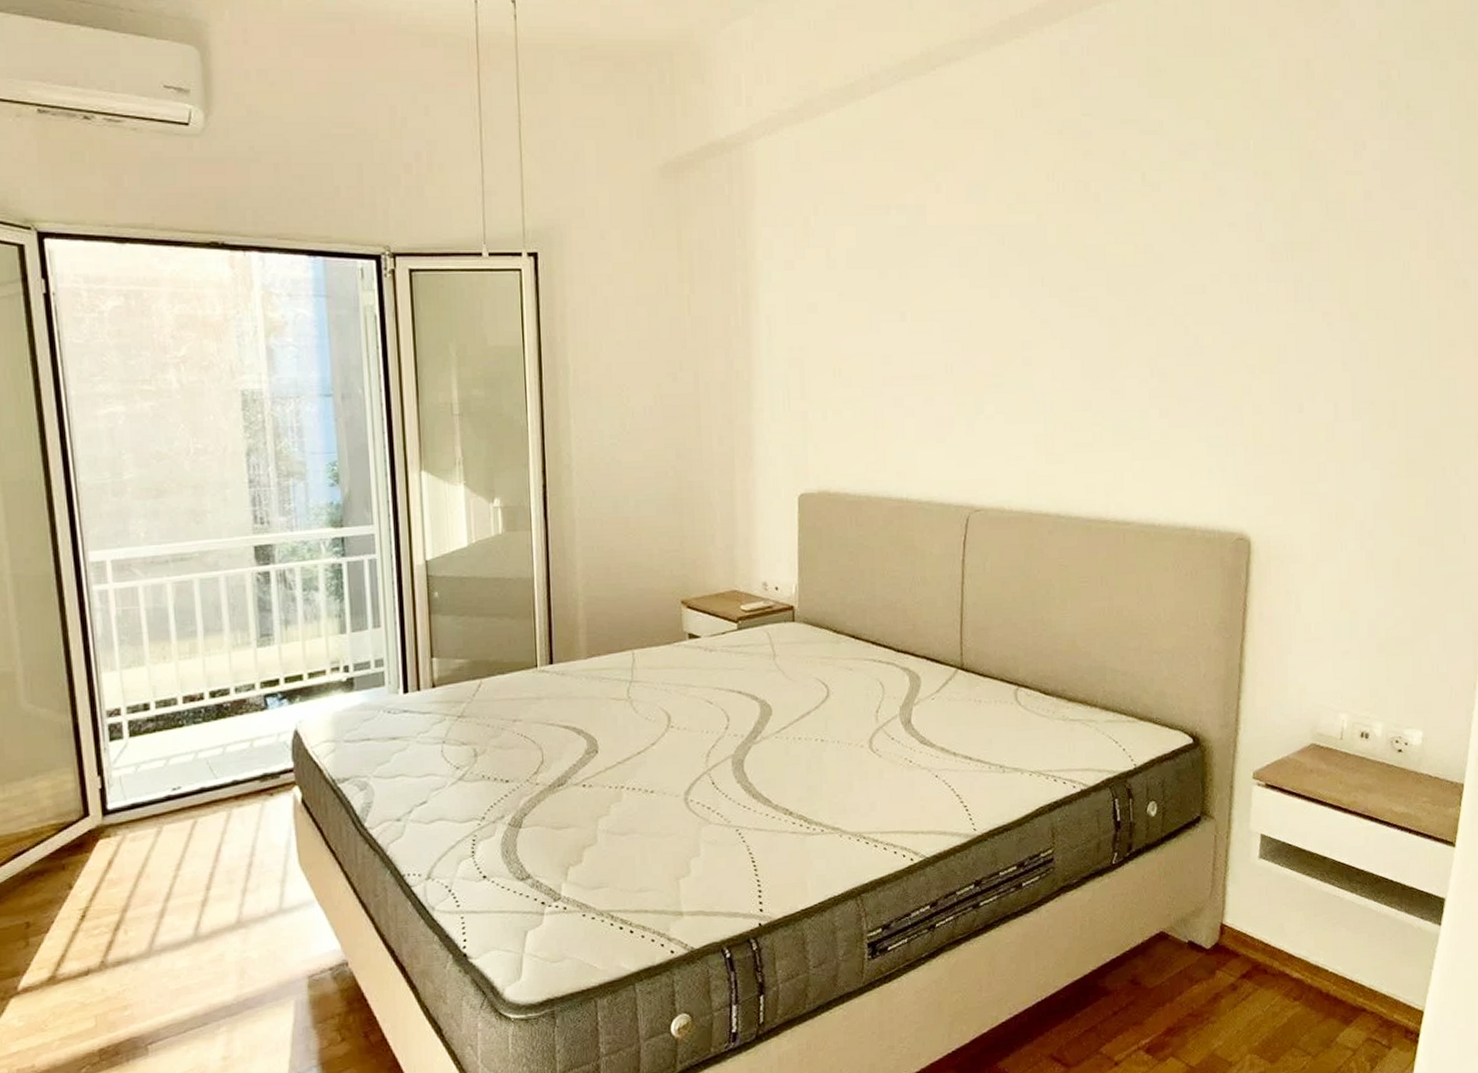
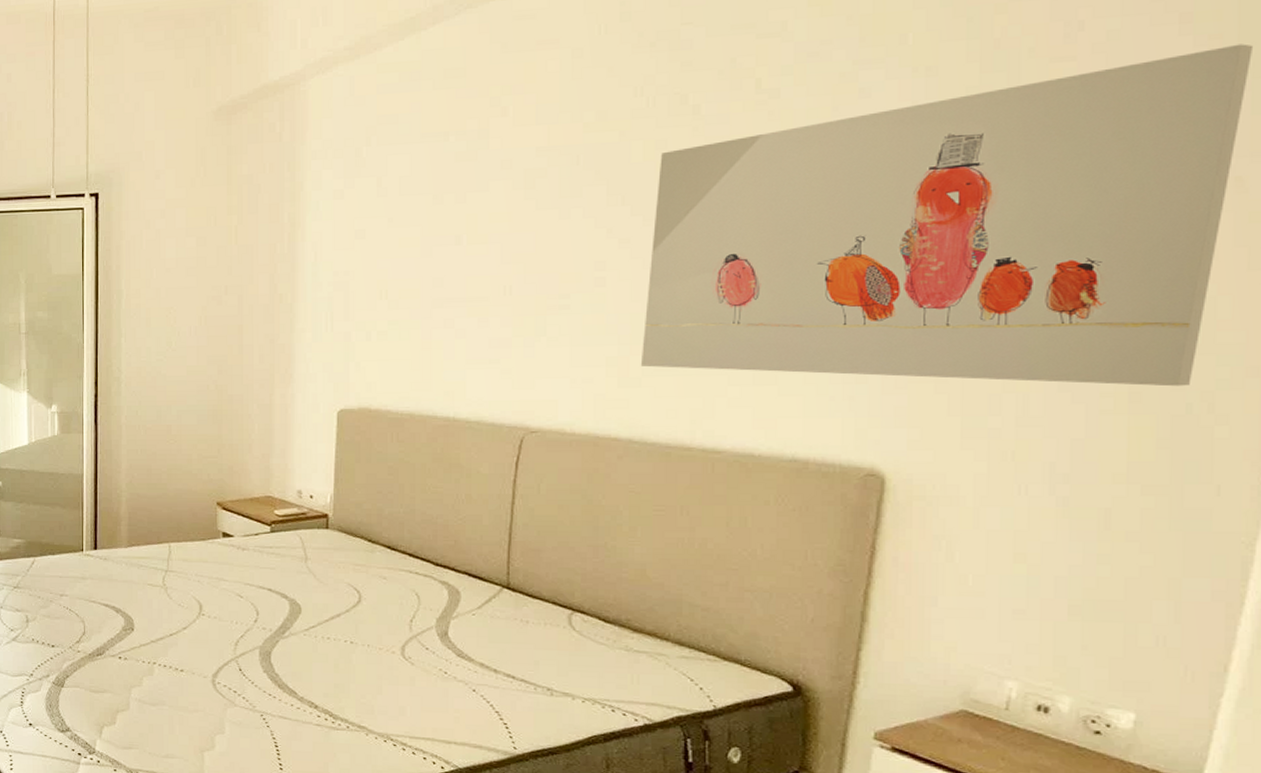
wall art: none [1063,170,1469,454] -> present [640,44,1252,387]

